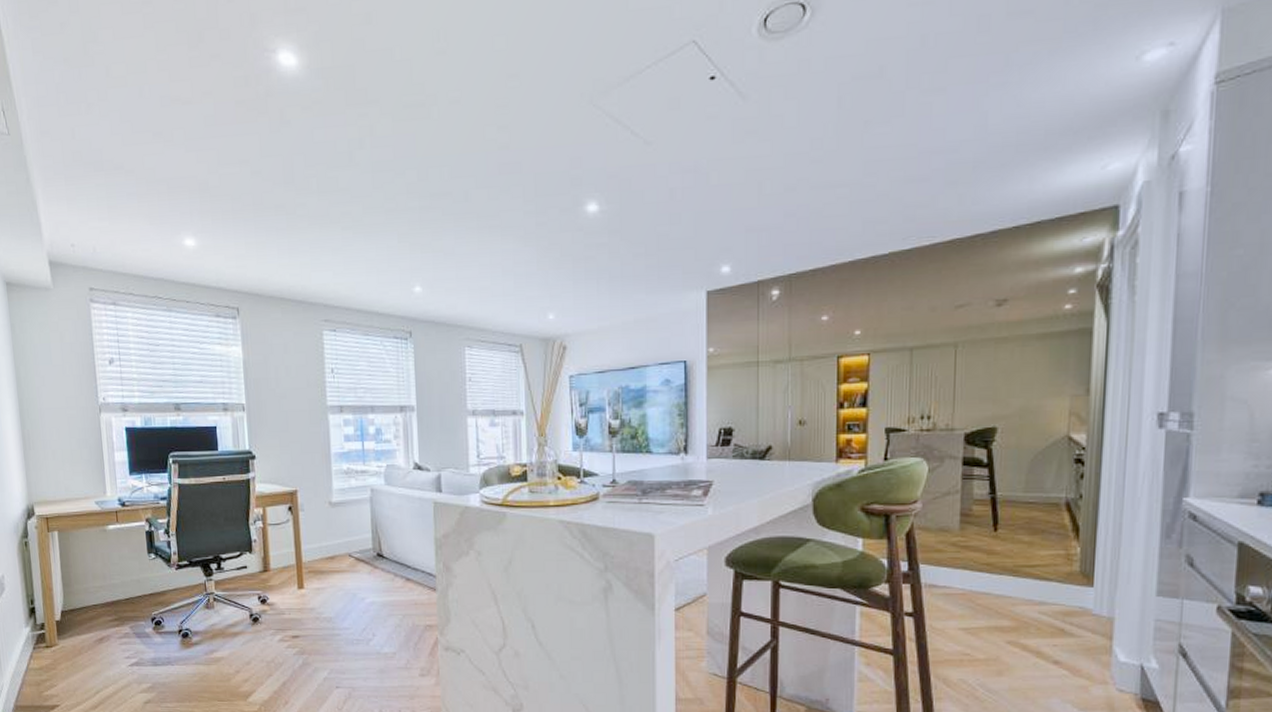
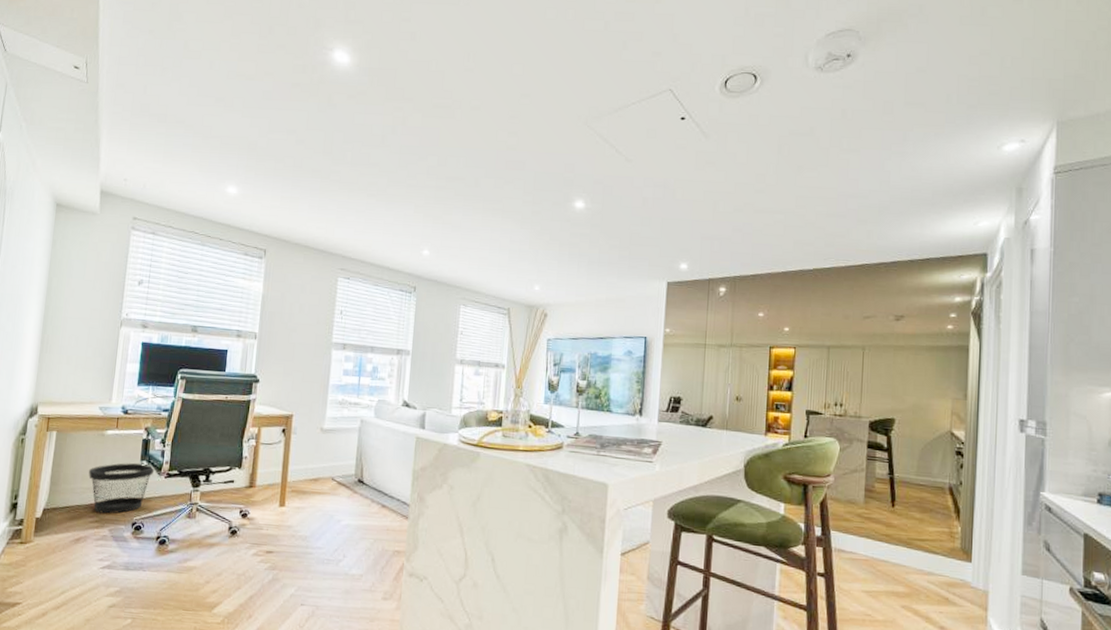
wastebasket: none [97,556,164,611] -> present [88,462,155,514]

